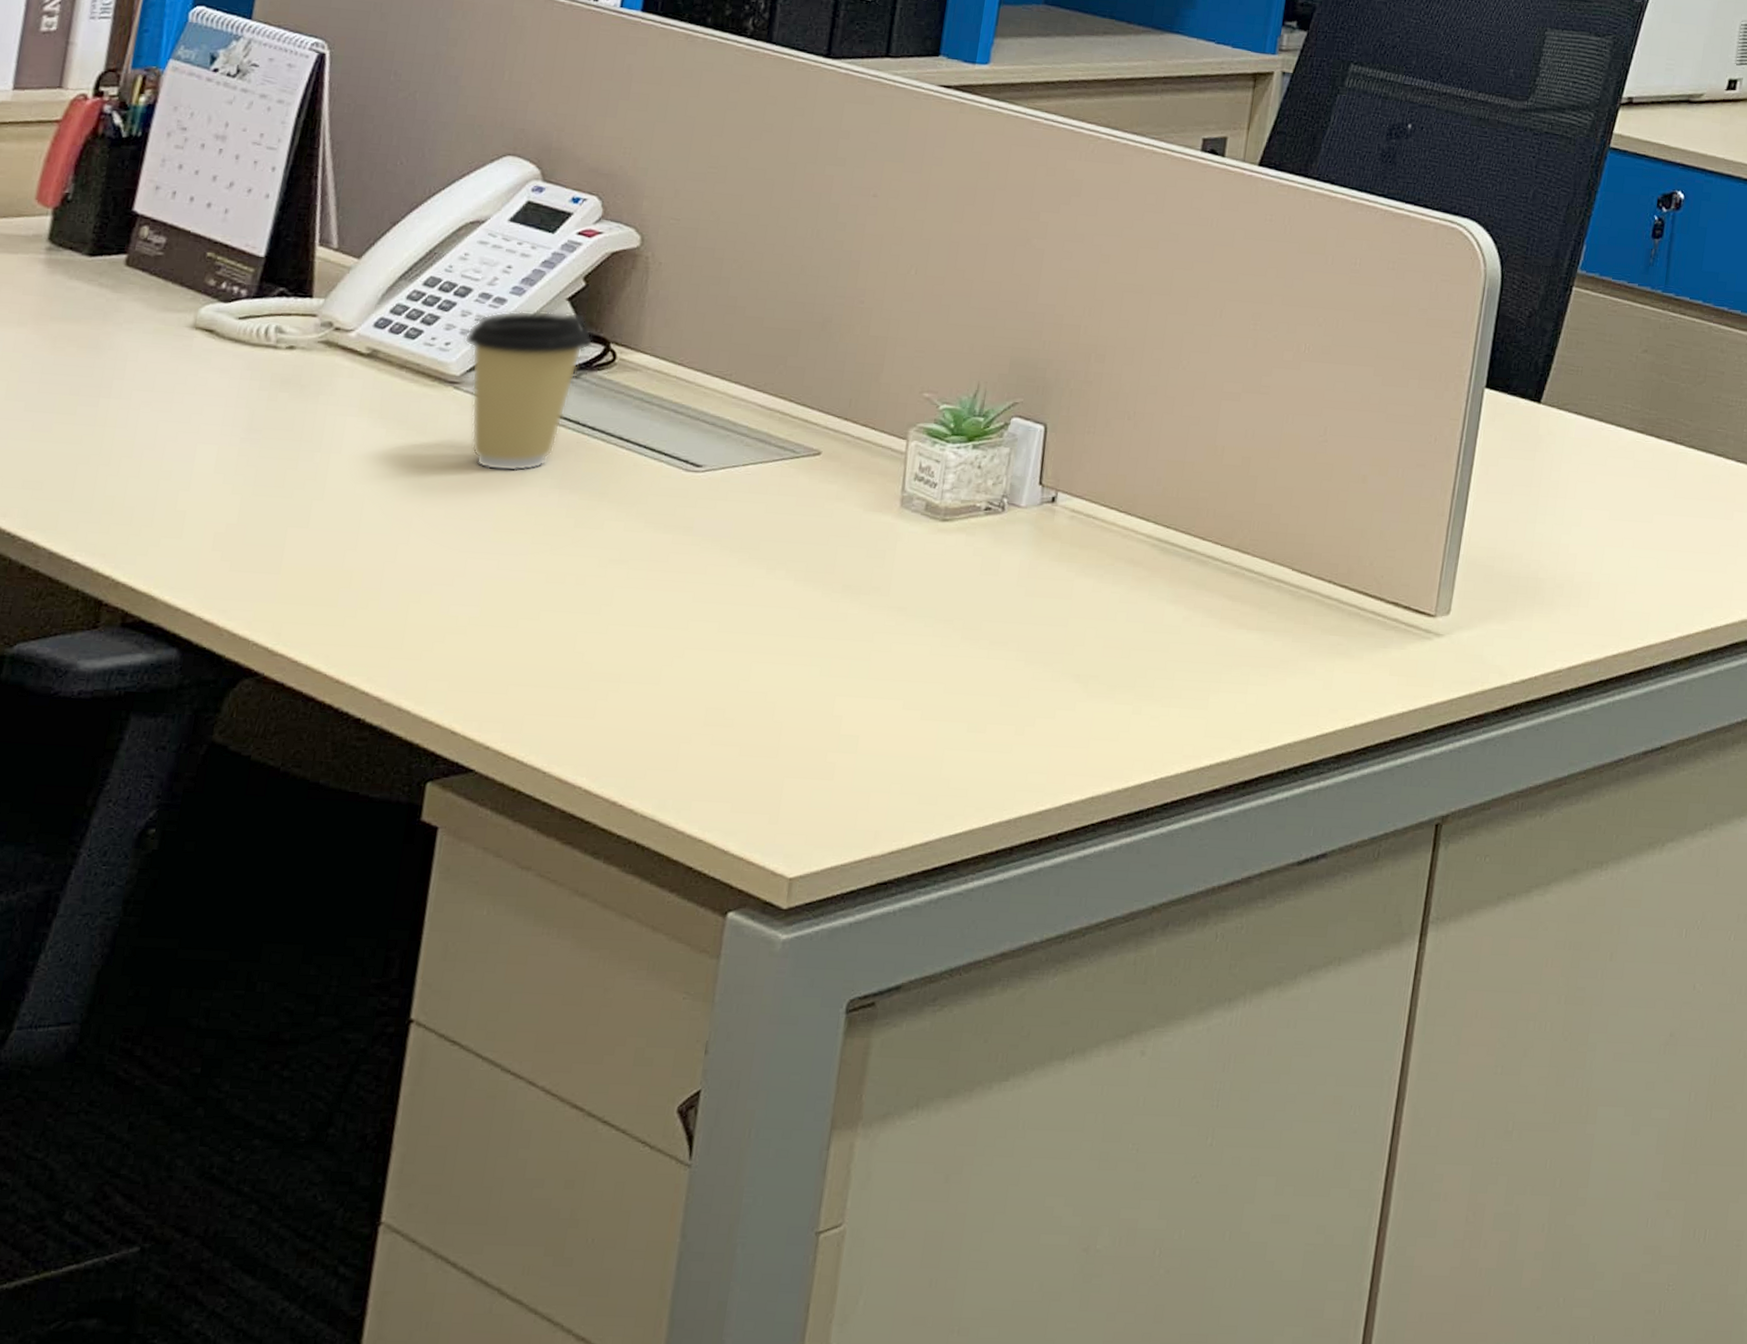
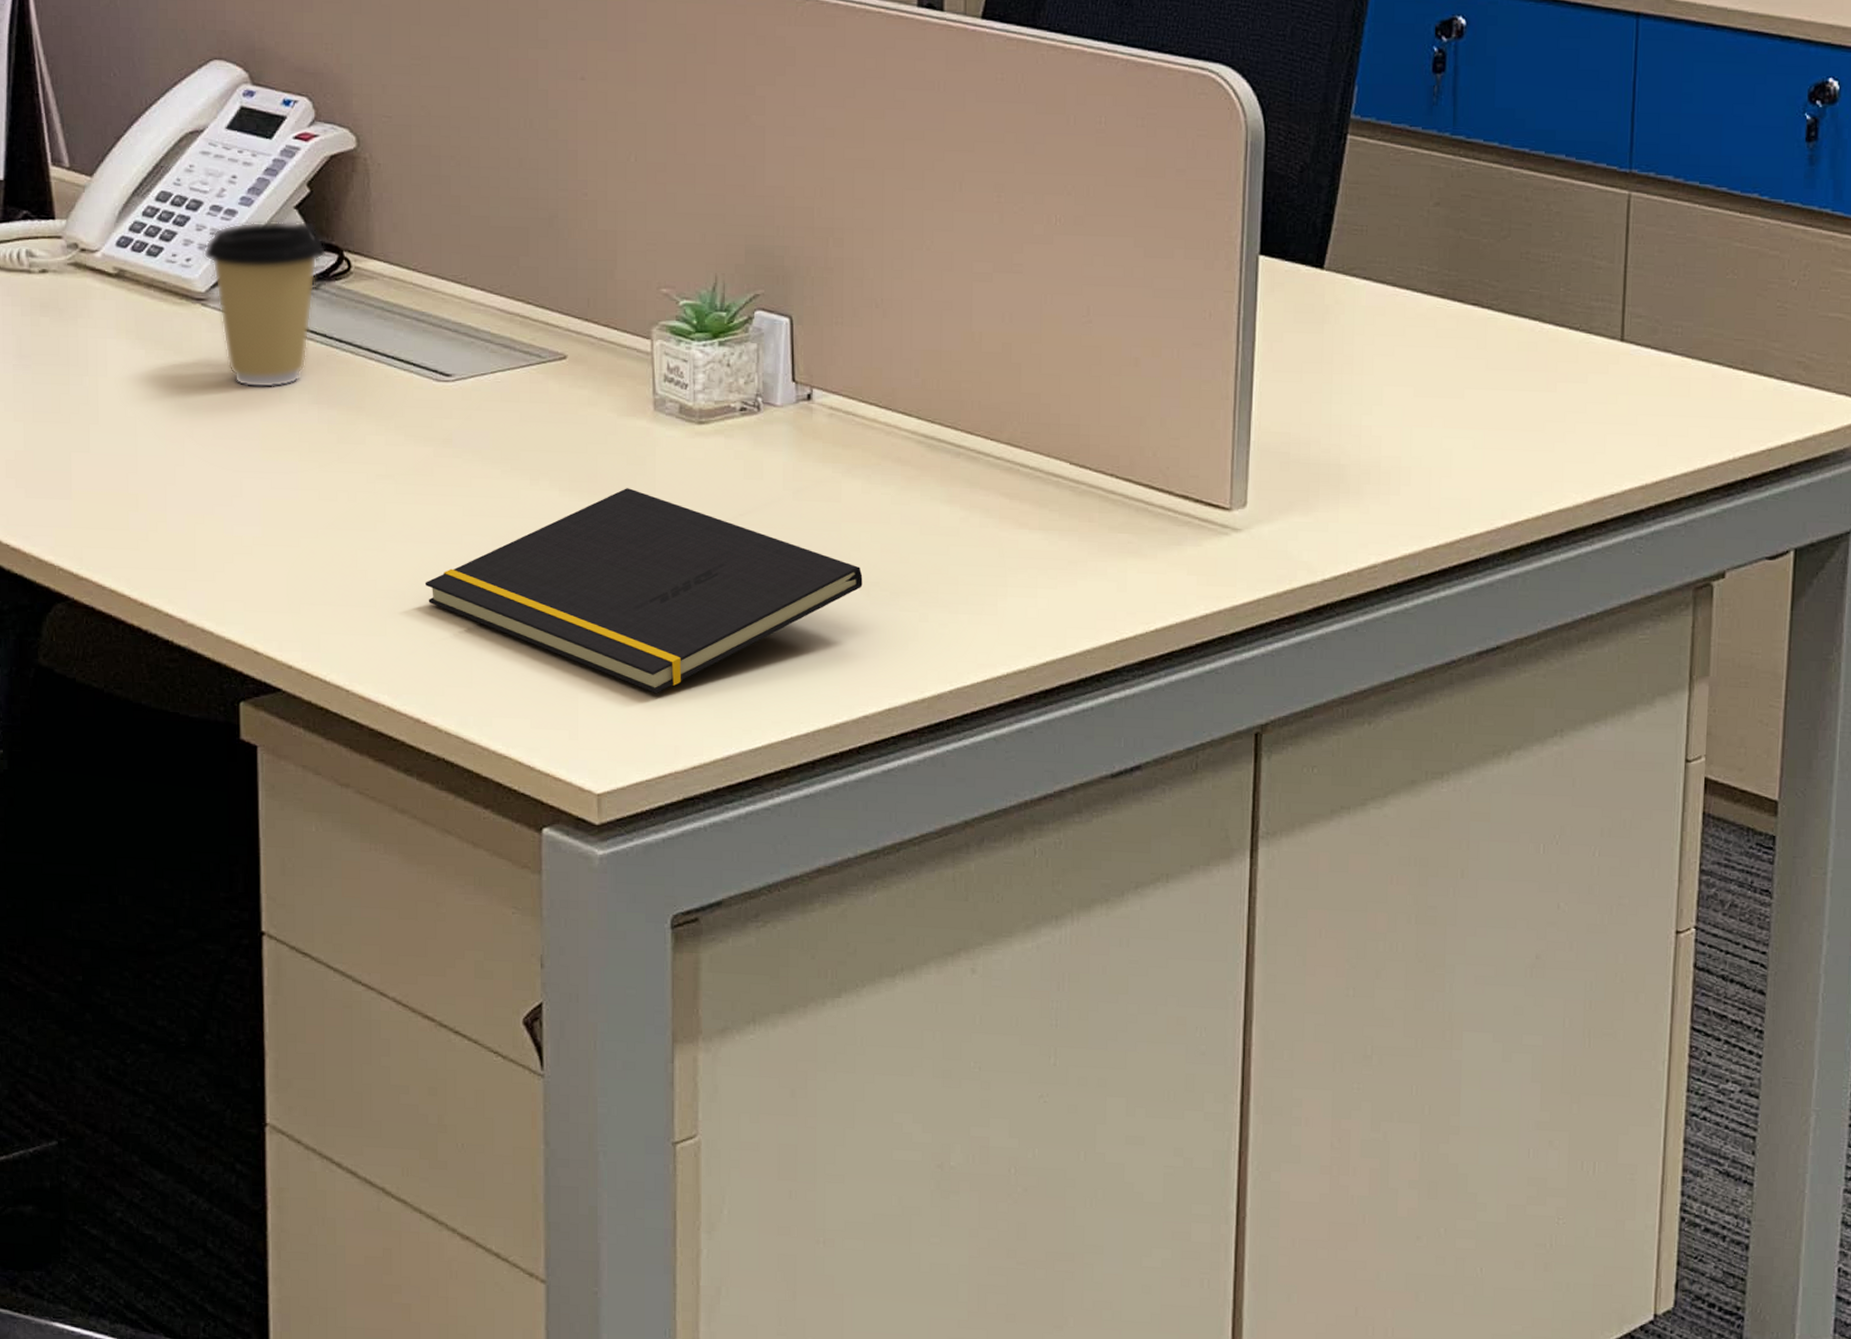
notepad: none [642,580,1083,779] -> present [424,488,863,693]

